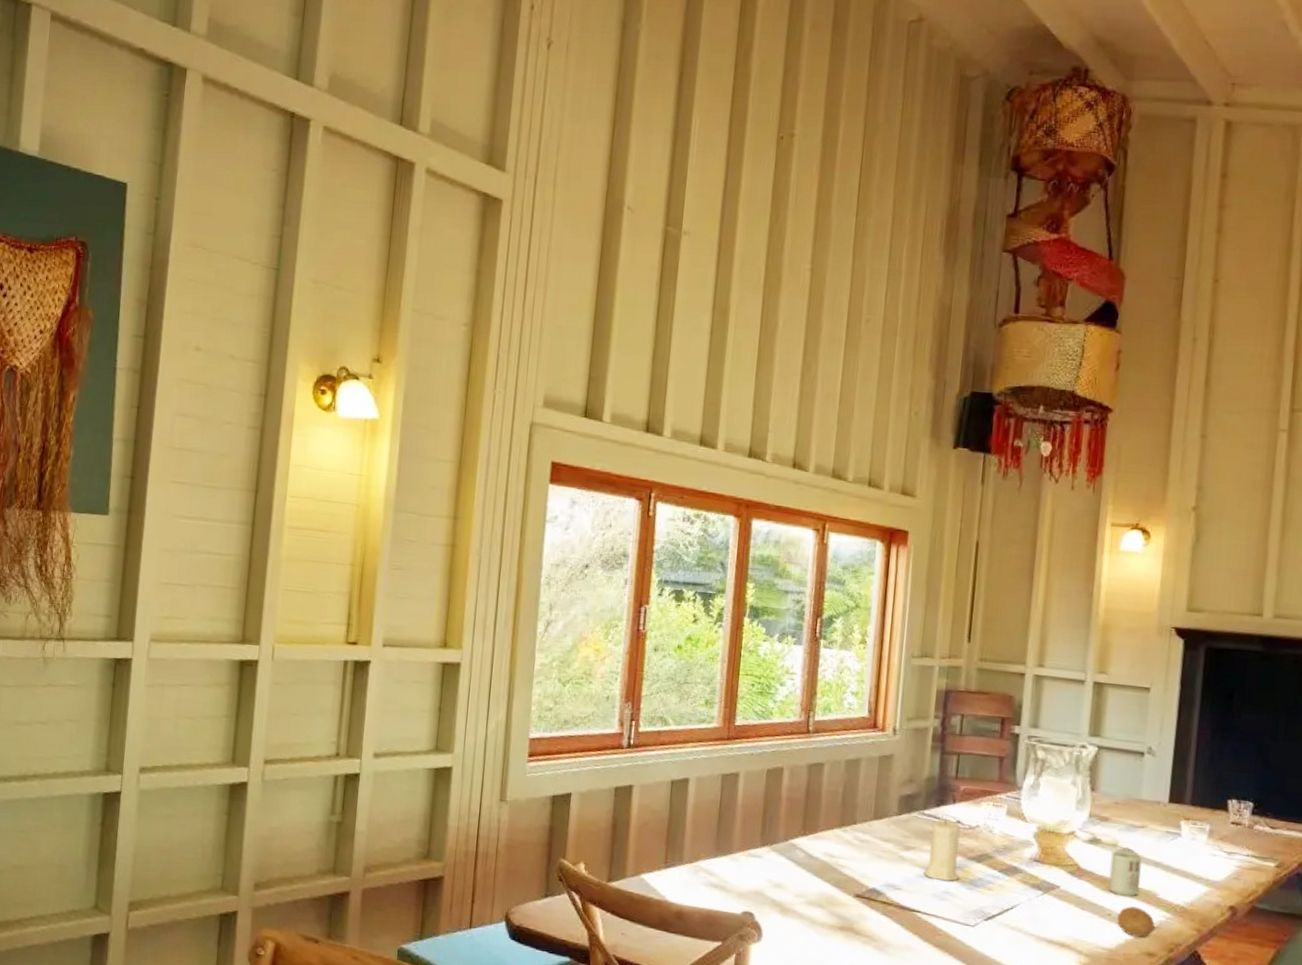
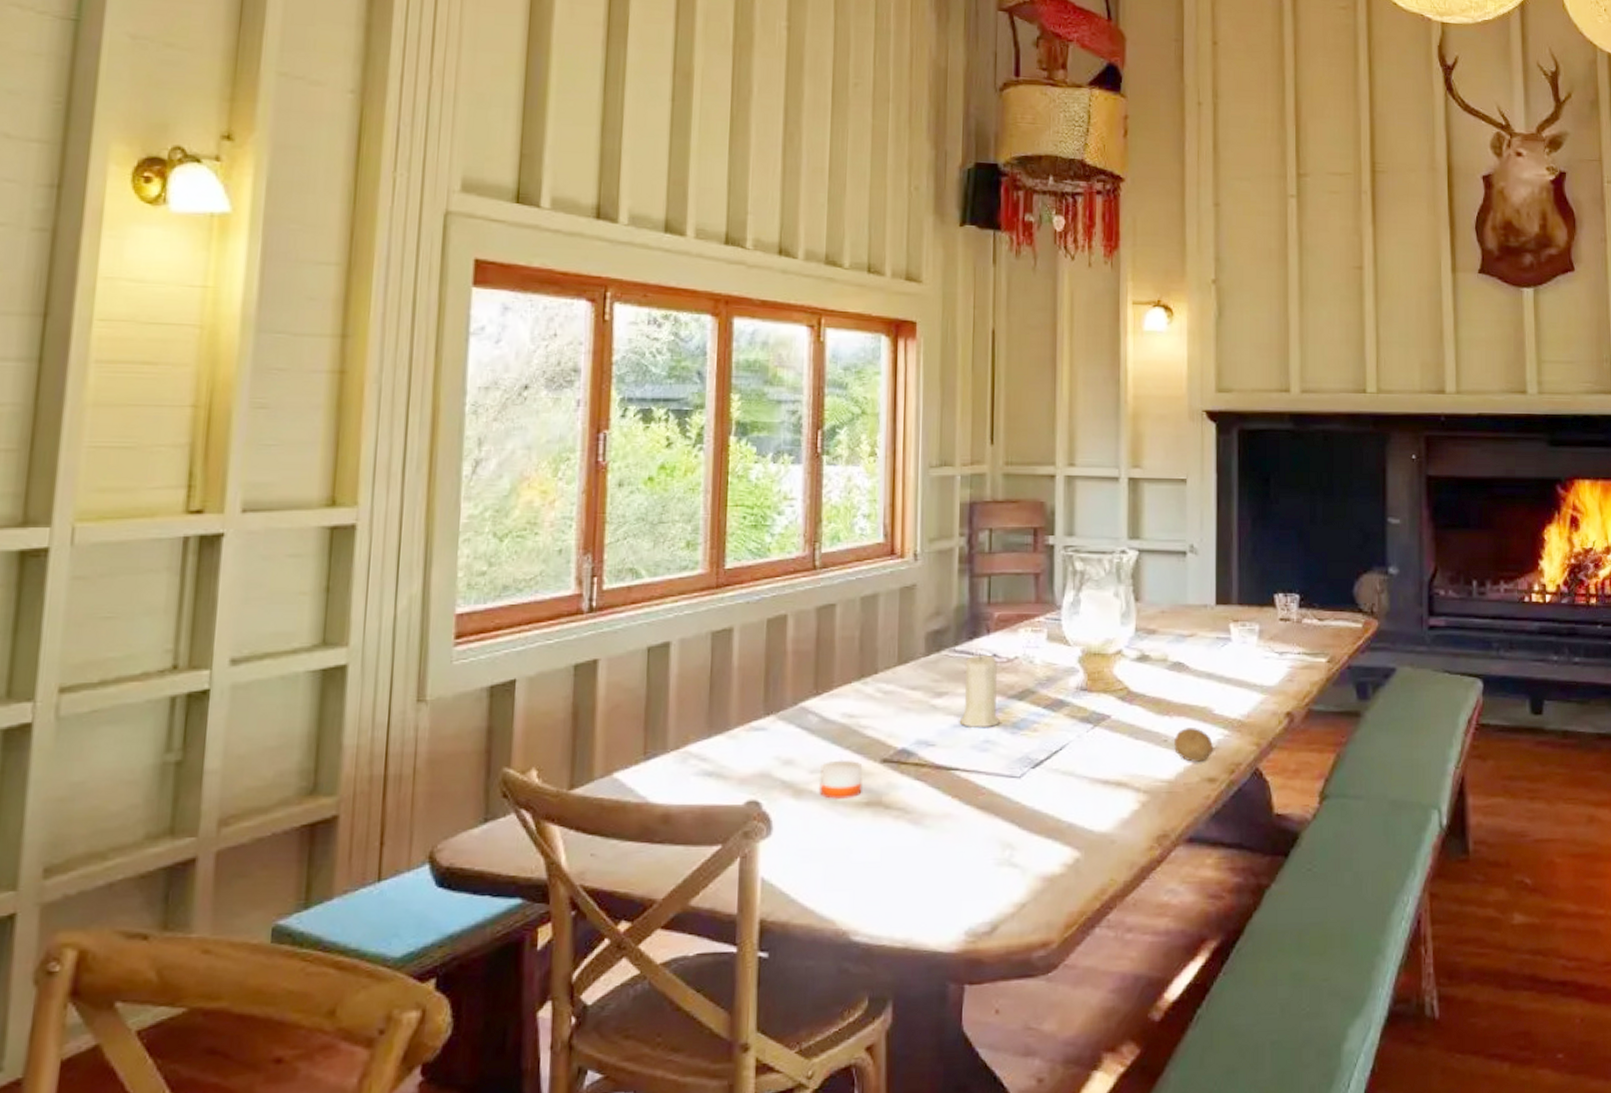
candle: none [802,890,839,922] -> present [819,760,863,800]
cup: present [1109,851,1143,897] -> none [1161,667,1195,717]

